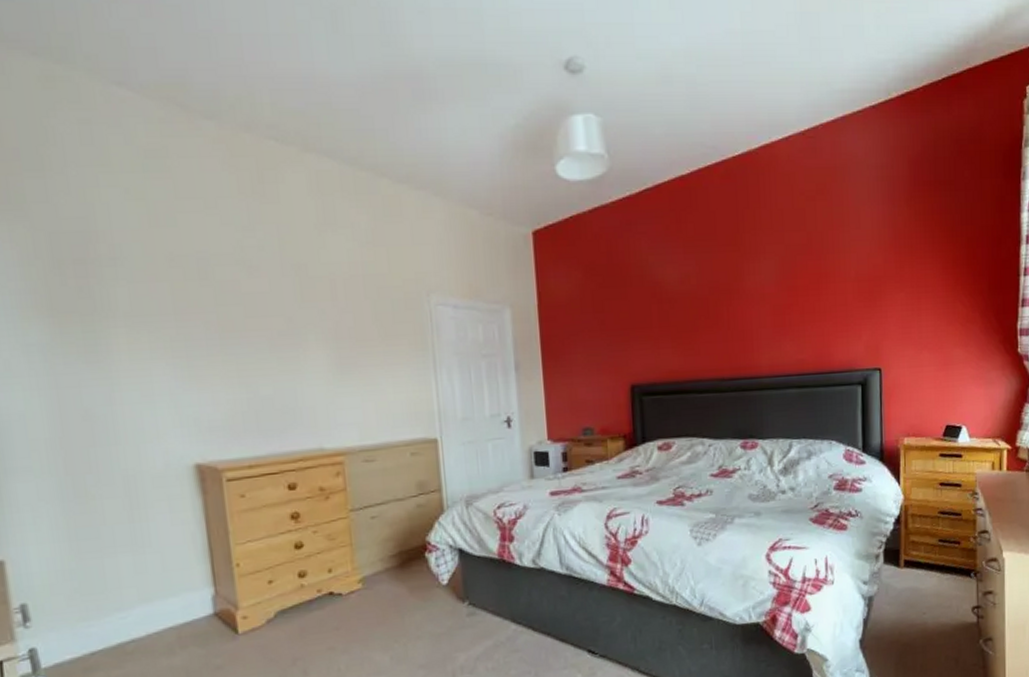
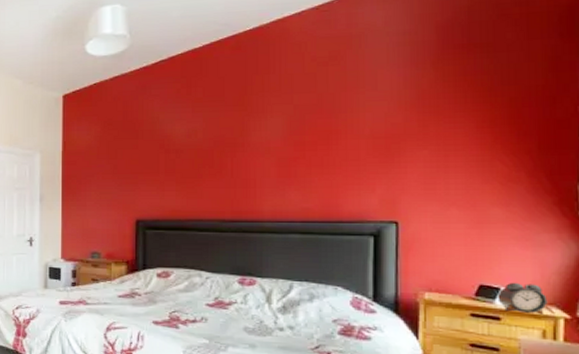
alarm clock: none [959,419,996,449] -> present [497,282,548,315]

